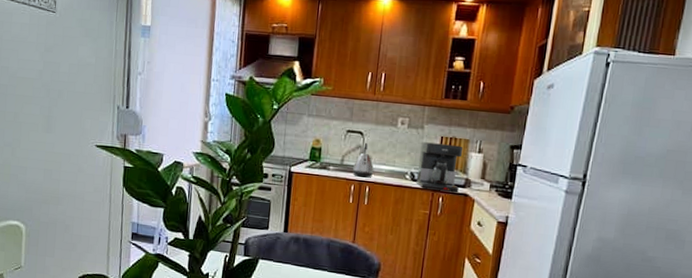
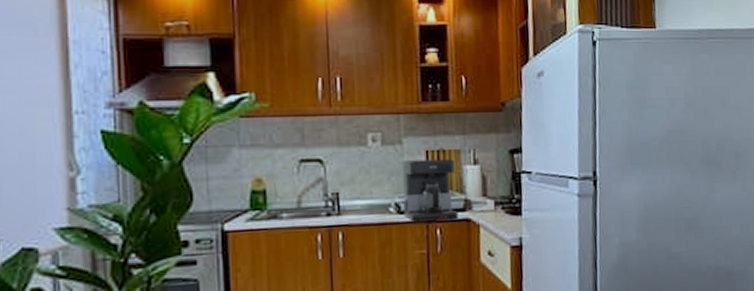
kettle: present [352,142,374,178] -> none [315,172,346,221]

